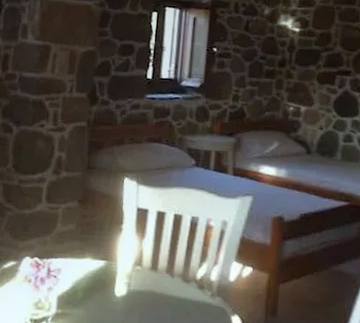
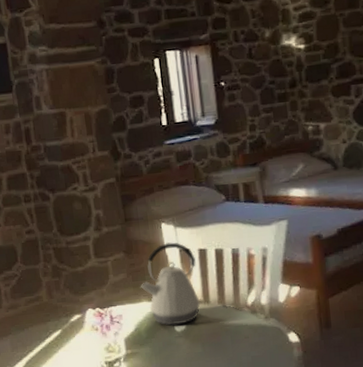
kettle: none [88,199,152,289] -> present [141,242,204,326]

